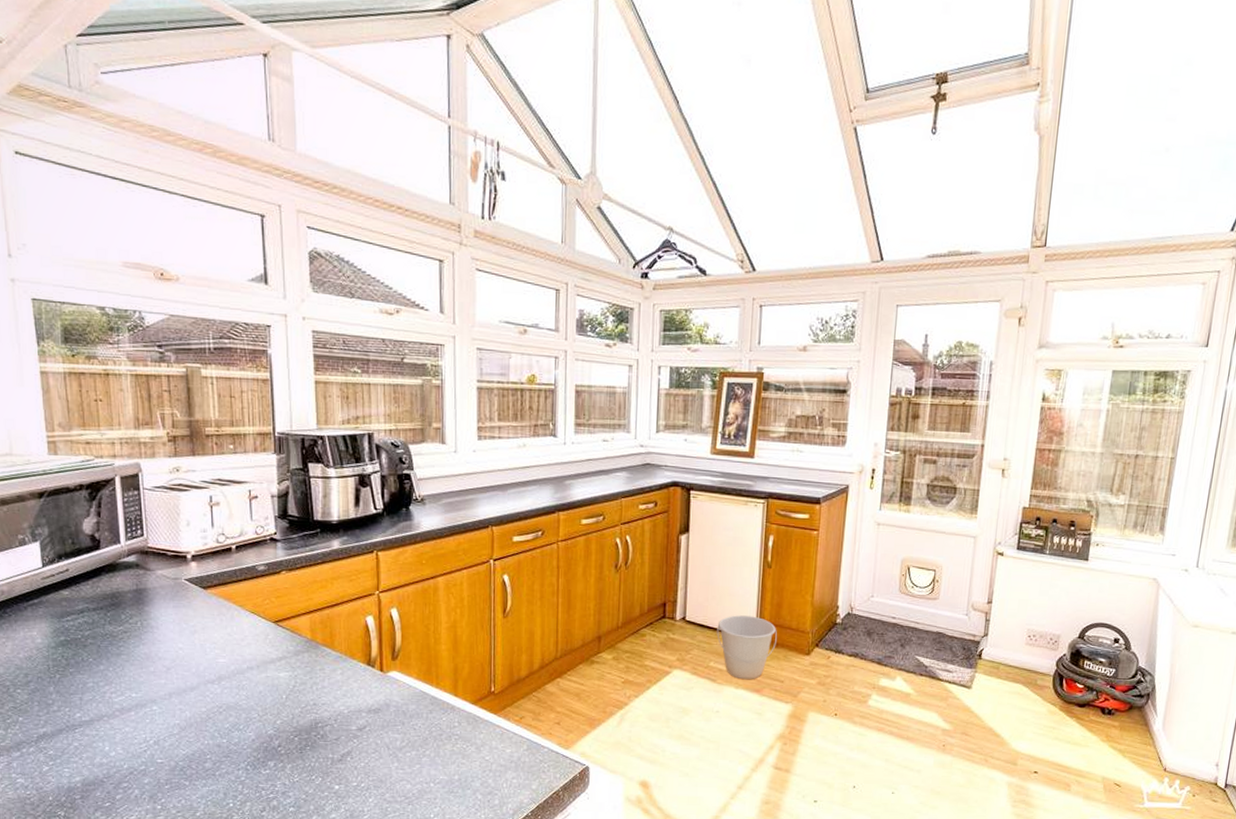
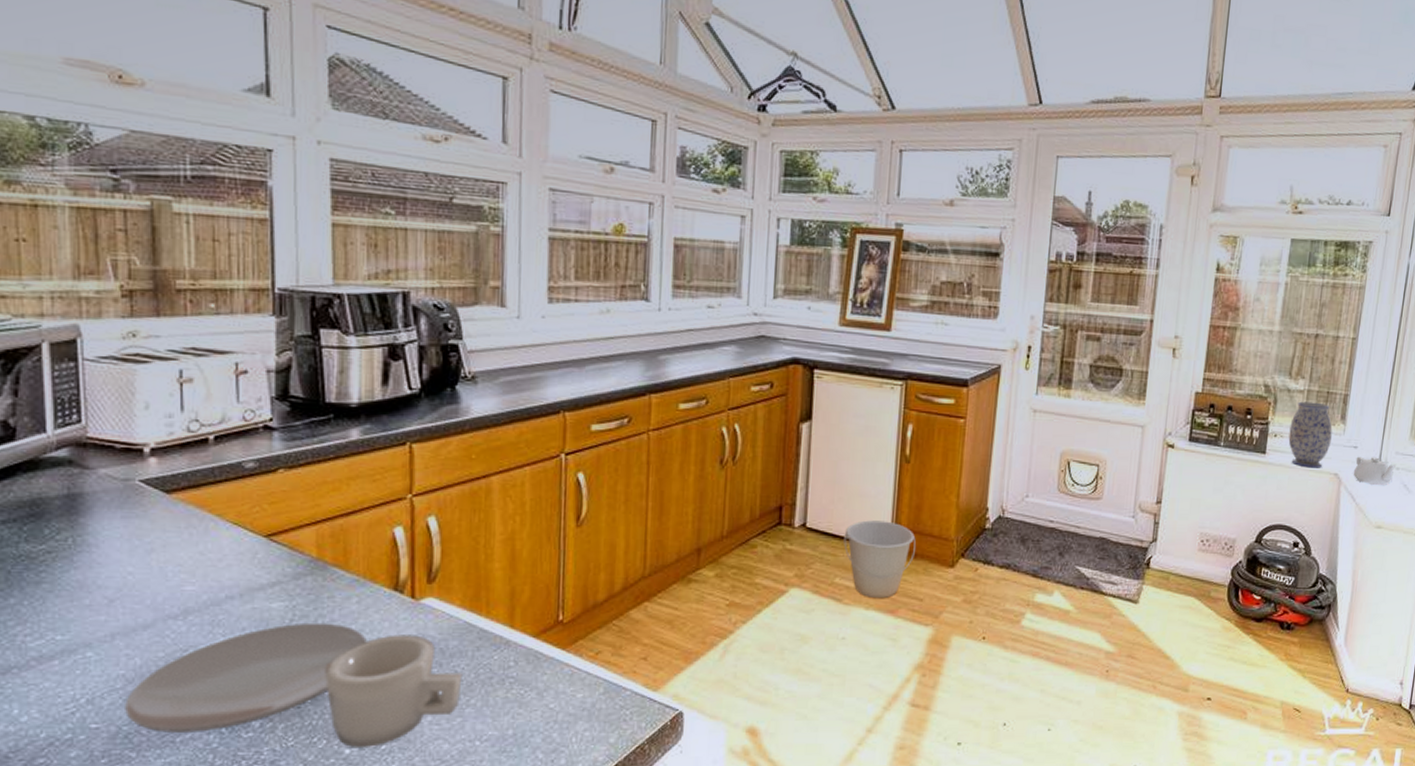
plate: none [180,688,349,769] -> present [125,622,367,733]
cup: none [319,699,420,785] -> present [325,635,463,747]
vase: none [1109,514,1152,574] -> present [1288,401,1333,468]
teapot: none [1171,563,1212,590] -> present [1353,456,1396,486]

